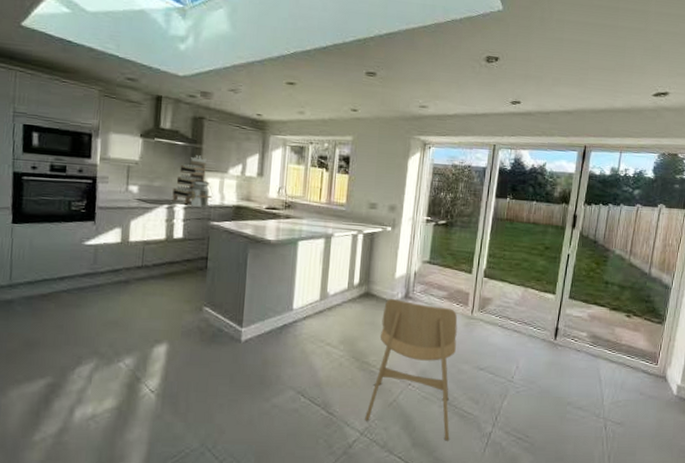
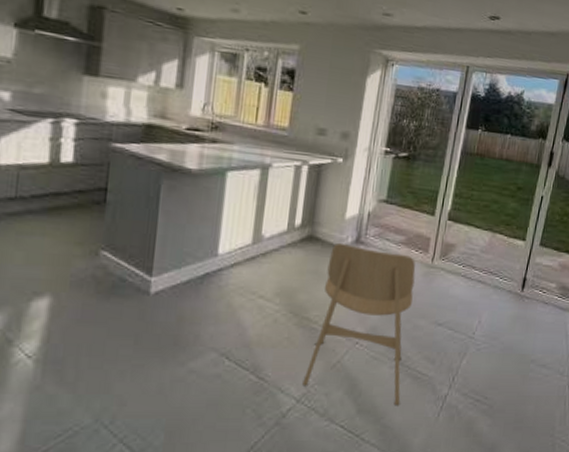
spice rack: present [172,155,214,207] -> none [59,56,117,124]

